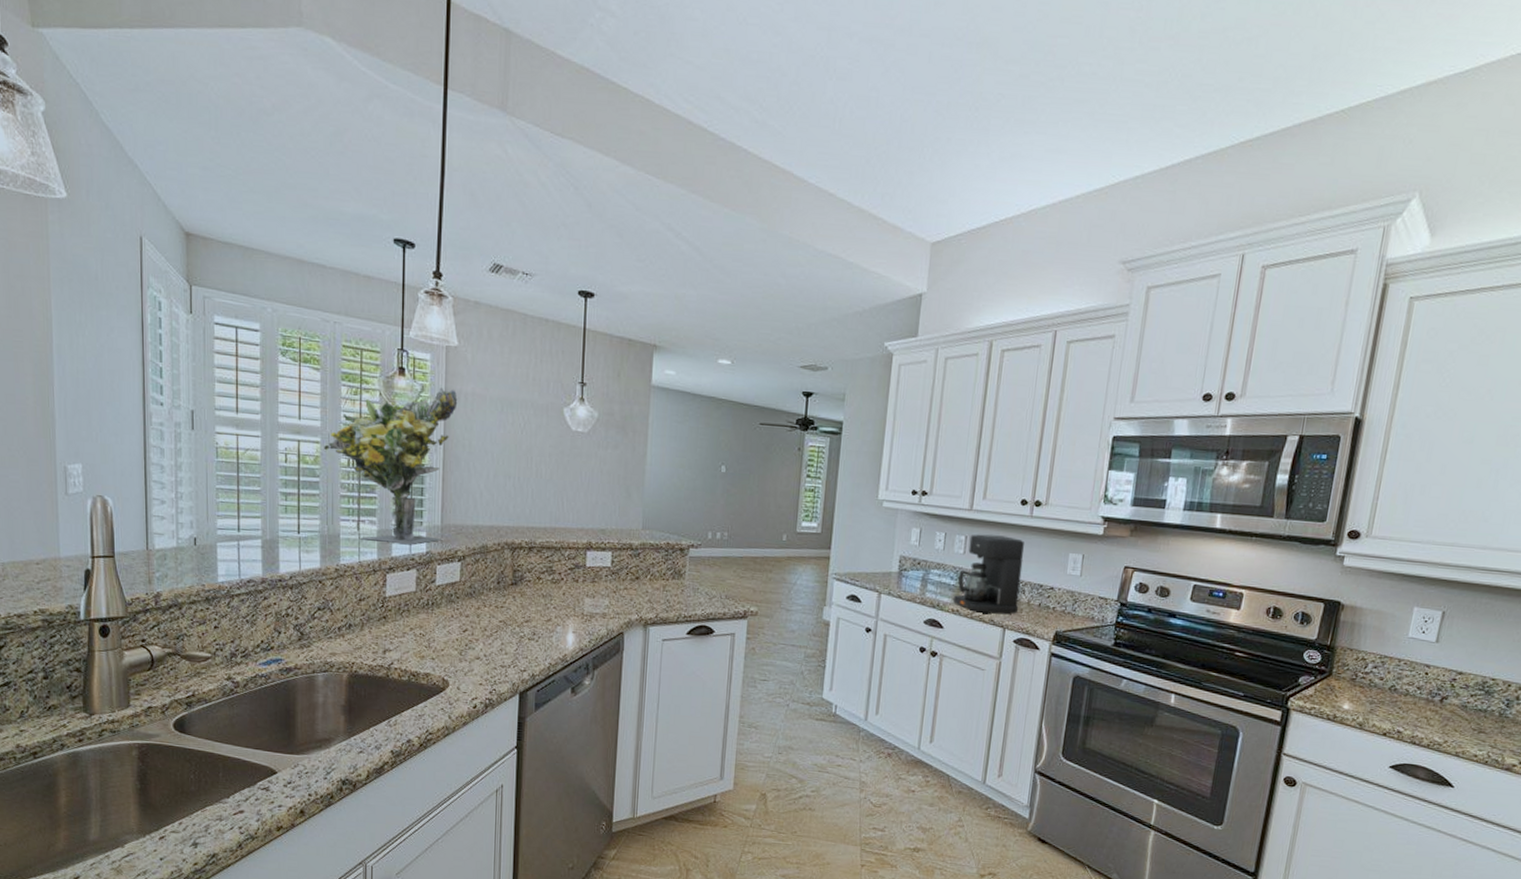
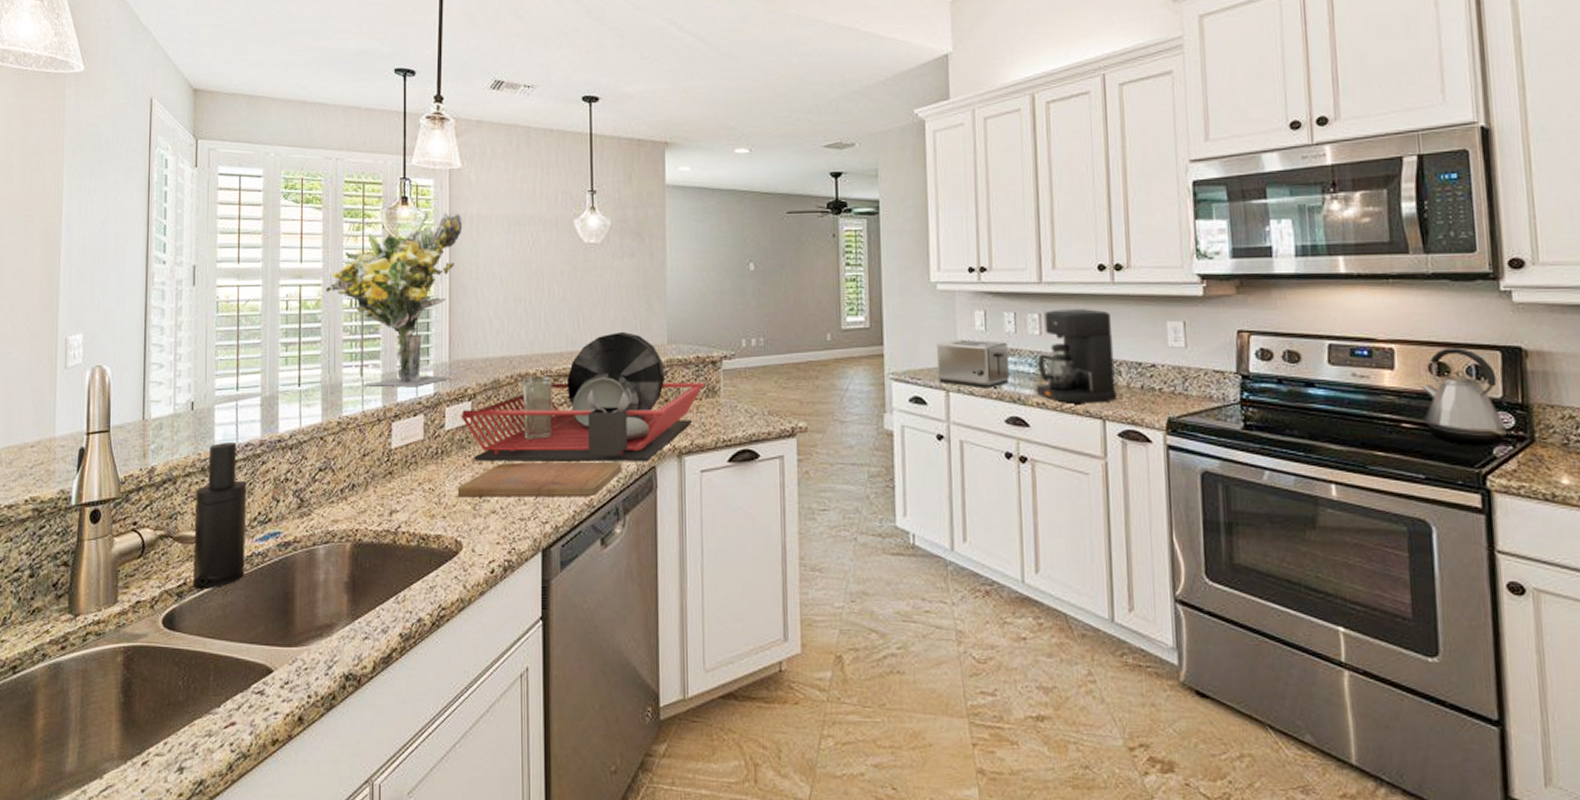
soap dispenser: none [200,576,250,702] -> present [193,441,247,589]
cutting board: none [445,618,594,652] -> present [457,462,622,496]
dish rack: none [451,514,673,627] -> present [461,331,705,461]
toaster: none [873,550,936,595] -> present [936,339,1009,389]
kettle: none [1253,597,1316,675] -> present [1421,348,1508,445]

